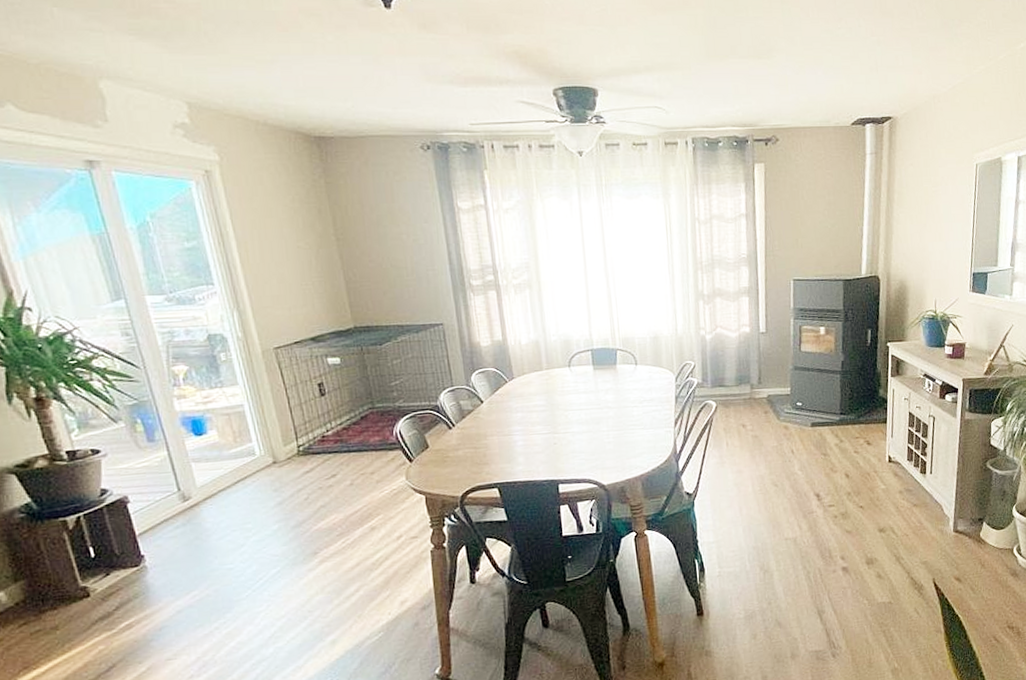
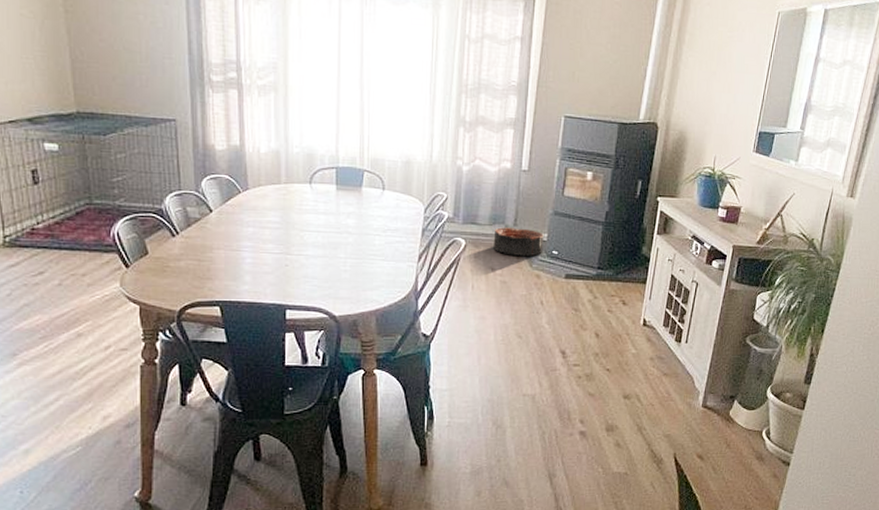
basket: none [741,385,788,411] -> present [493,227,544,256]

